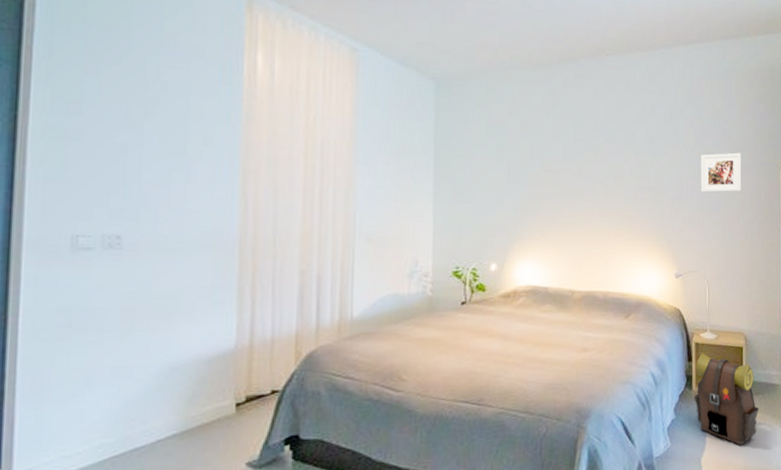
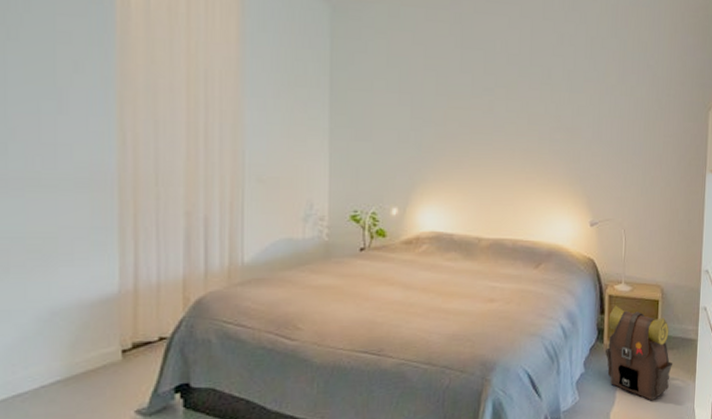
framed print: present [700,152,742,193] -> none [621,91,668,135]

